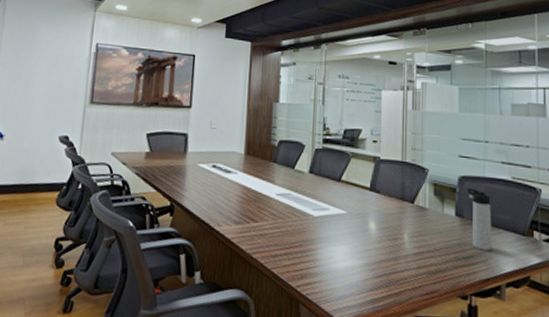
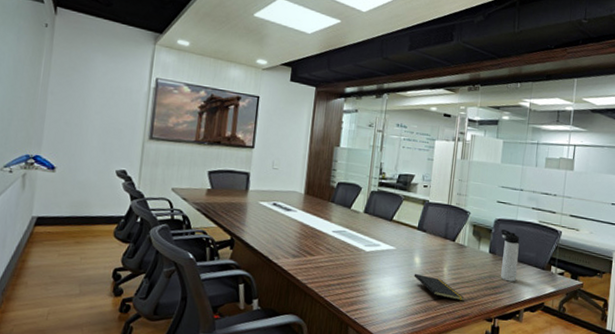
notepad: none [370,241,432,275] -> present [414,273,465,302]

